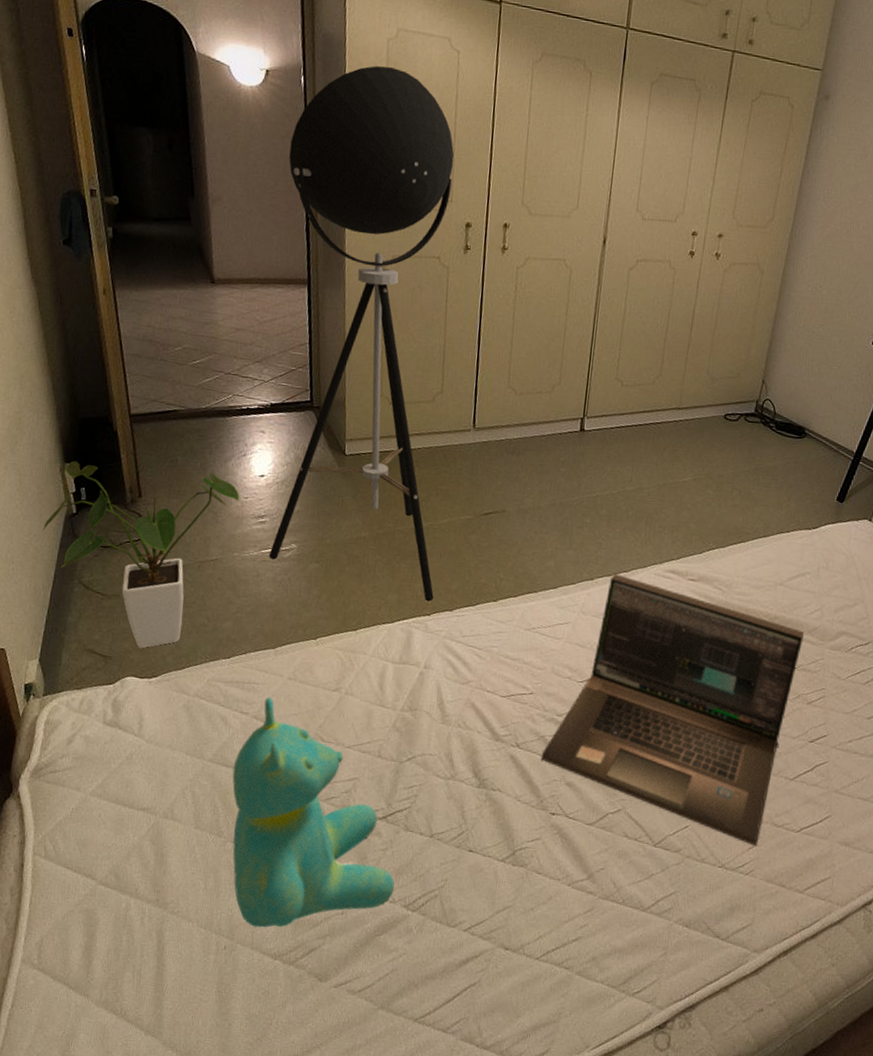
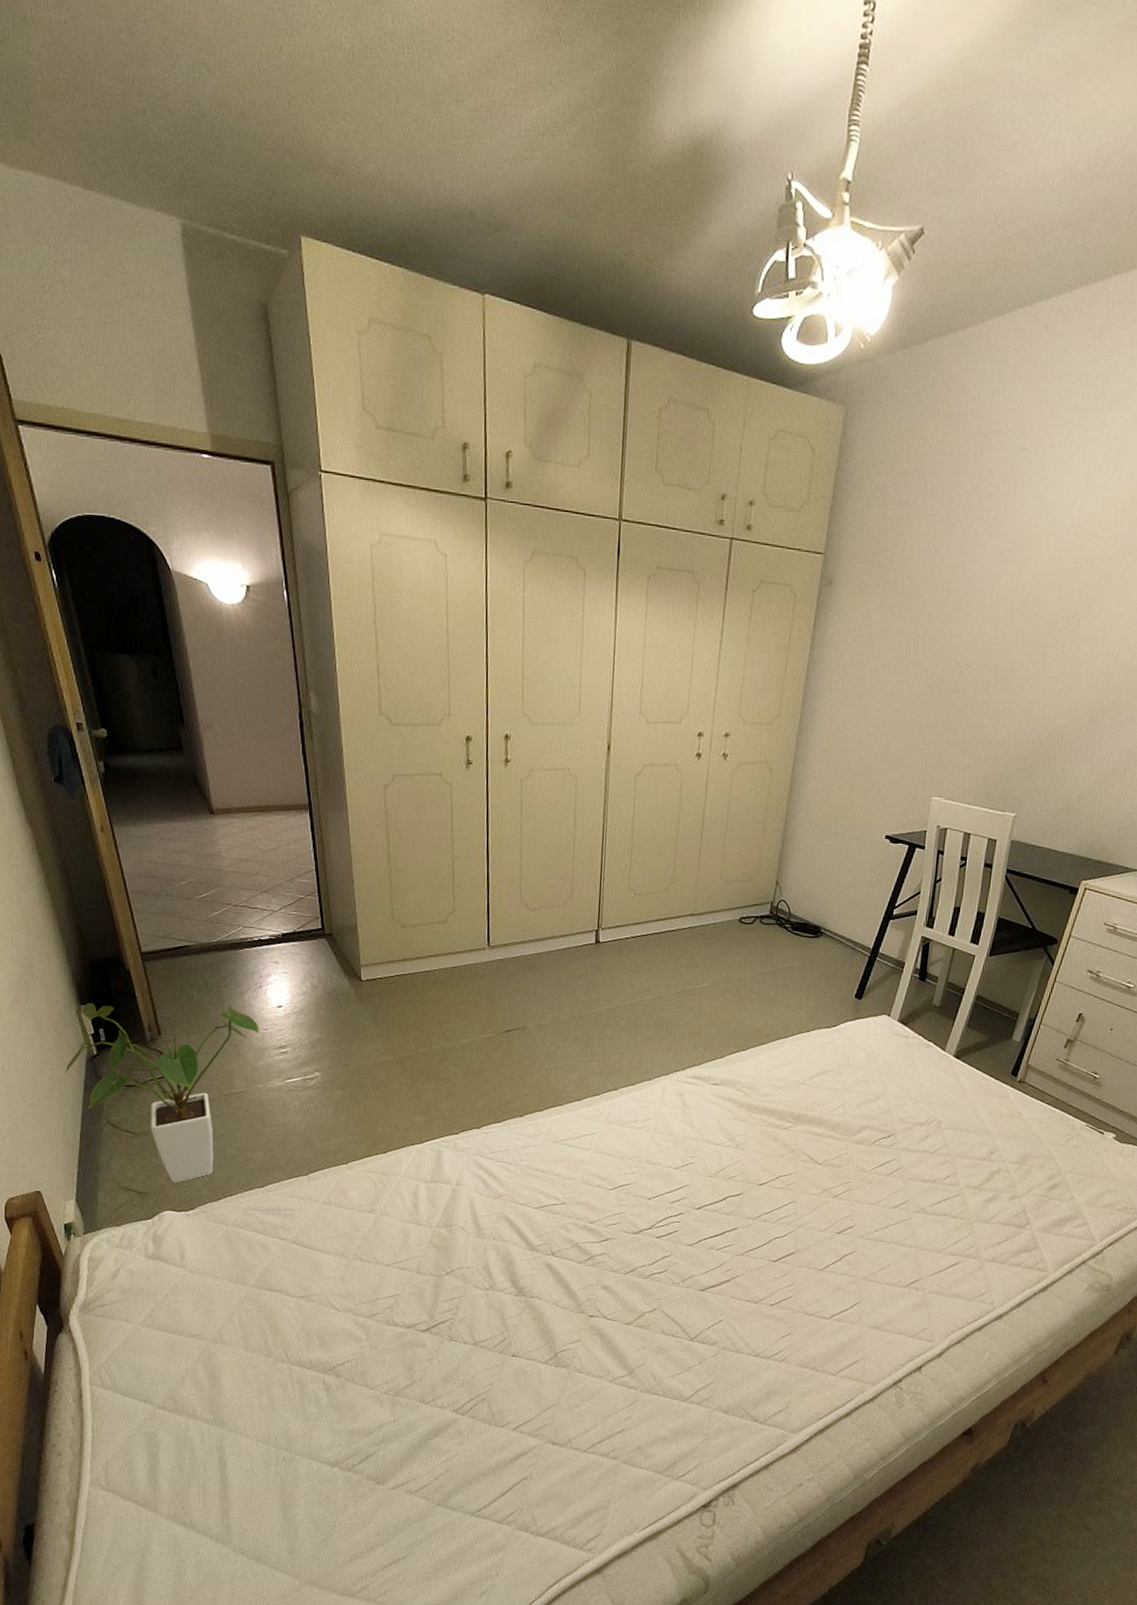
teddy bear: present [232,697,395,928] -> none [276,1222,442,1439]
floor lamp: present [269,66,455,602] -> none [279,574,460,1121]
laptop: present [540,574,804,846] -> none [576,1083,828,1334]

